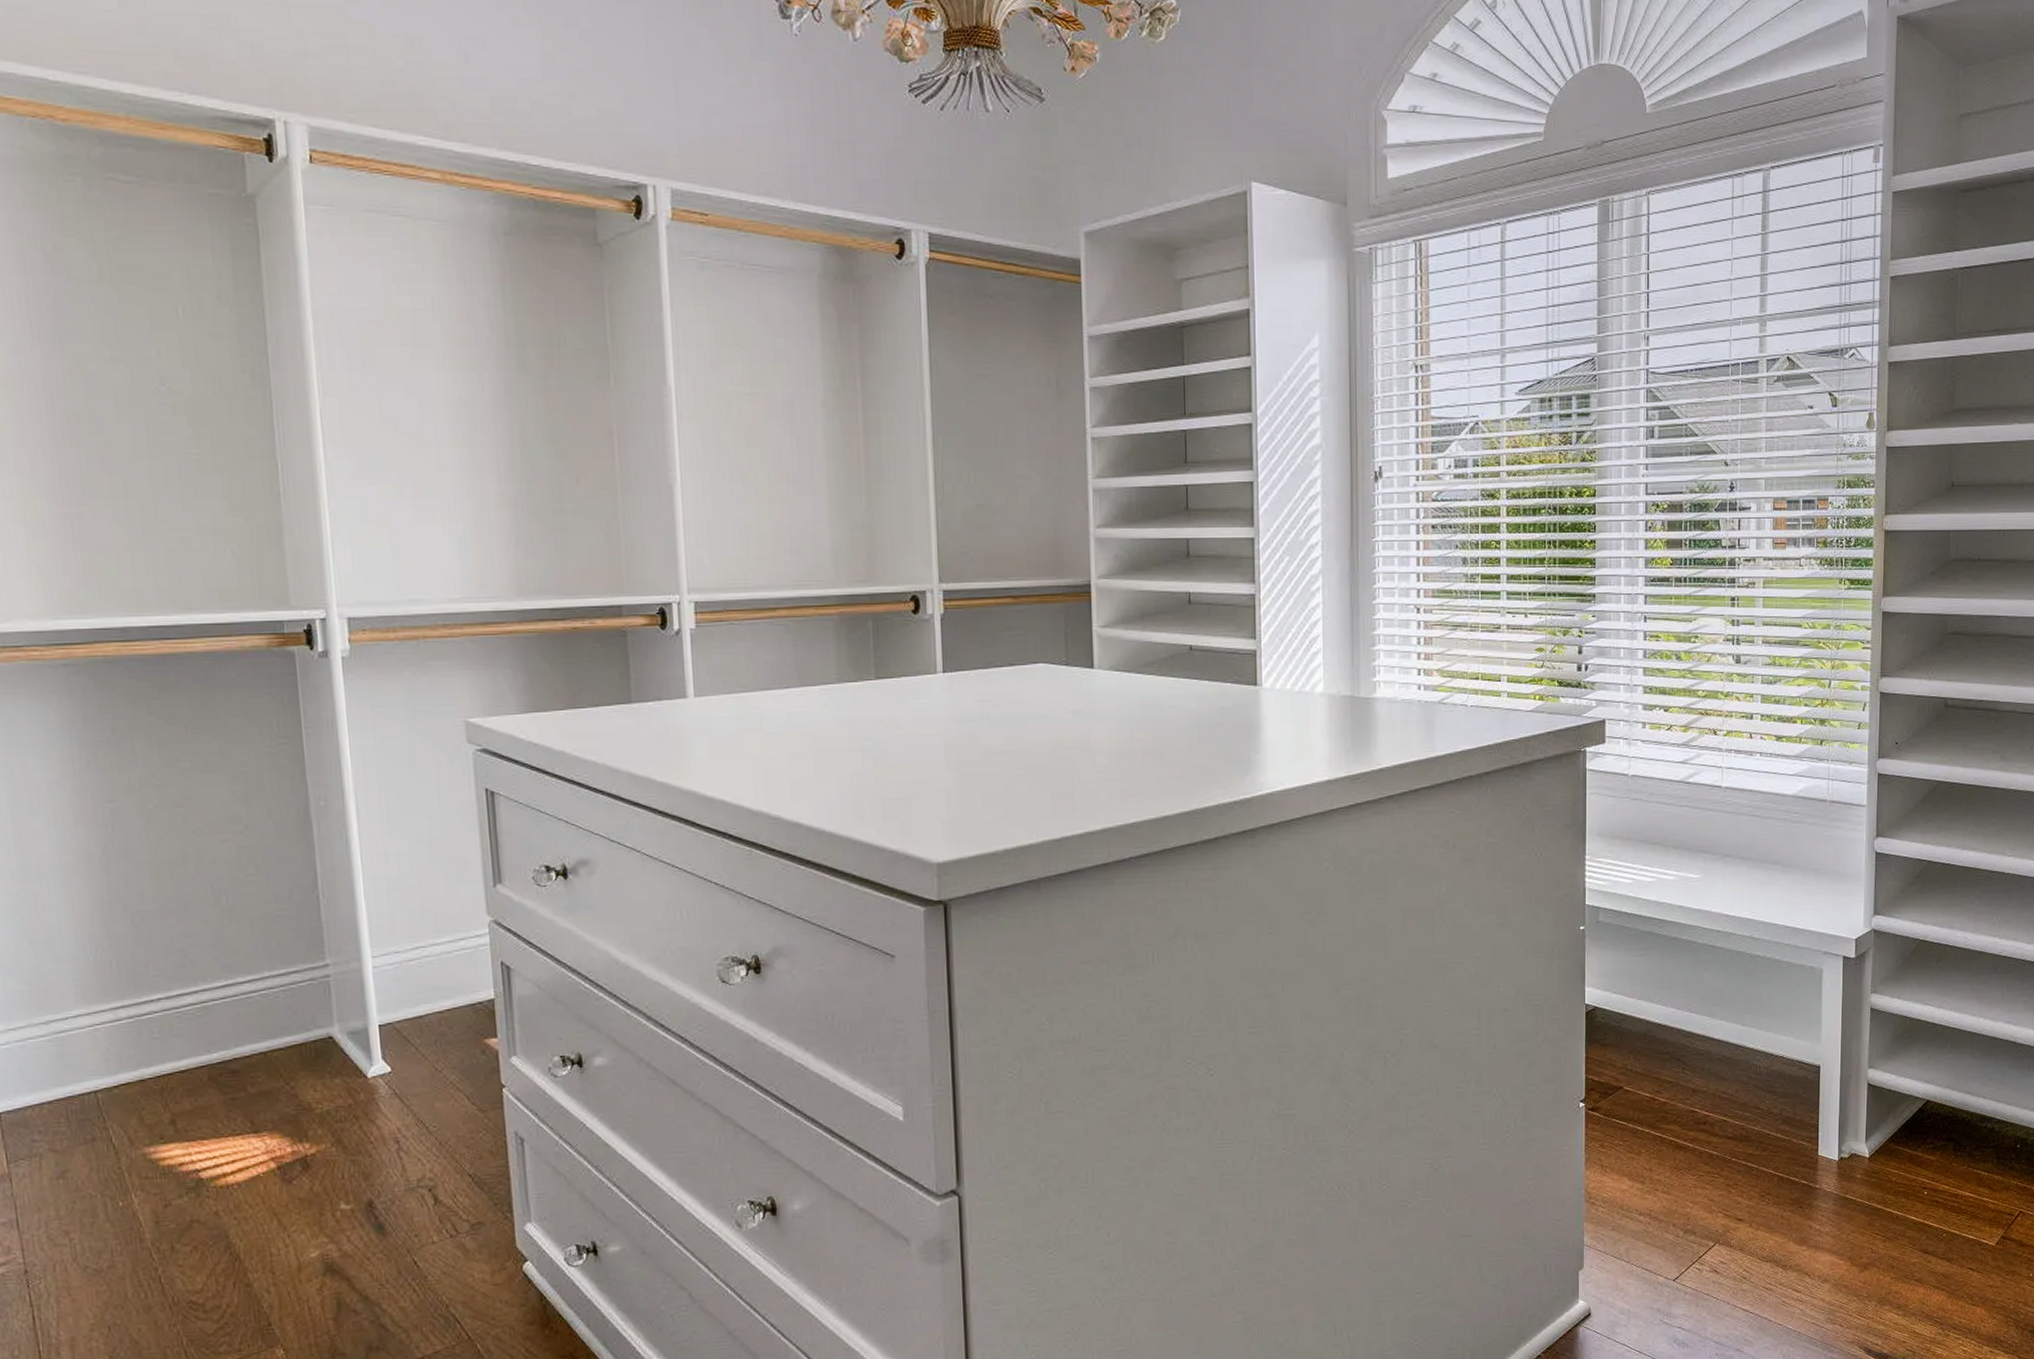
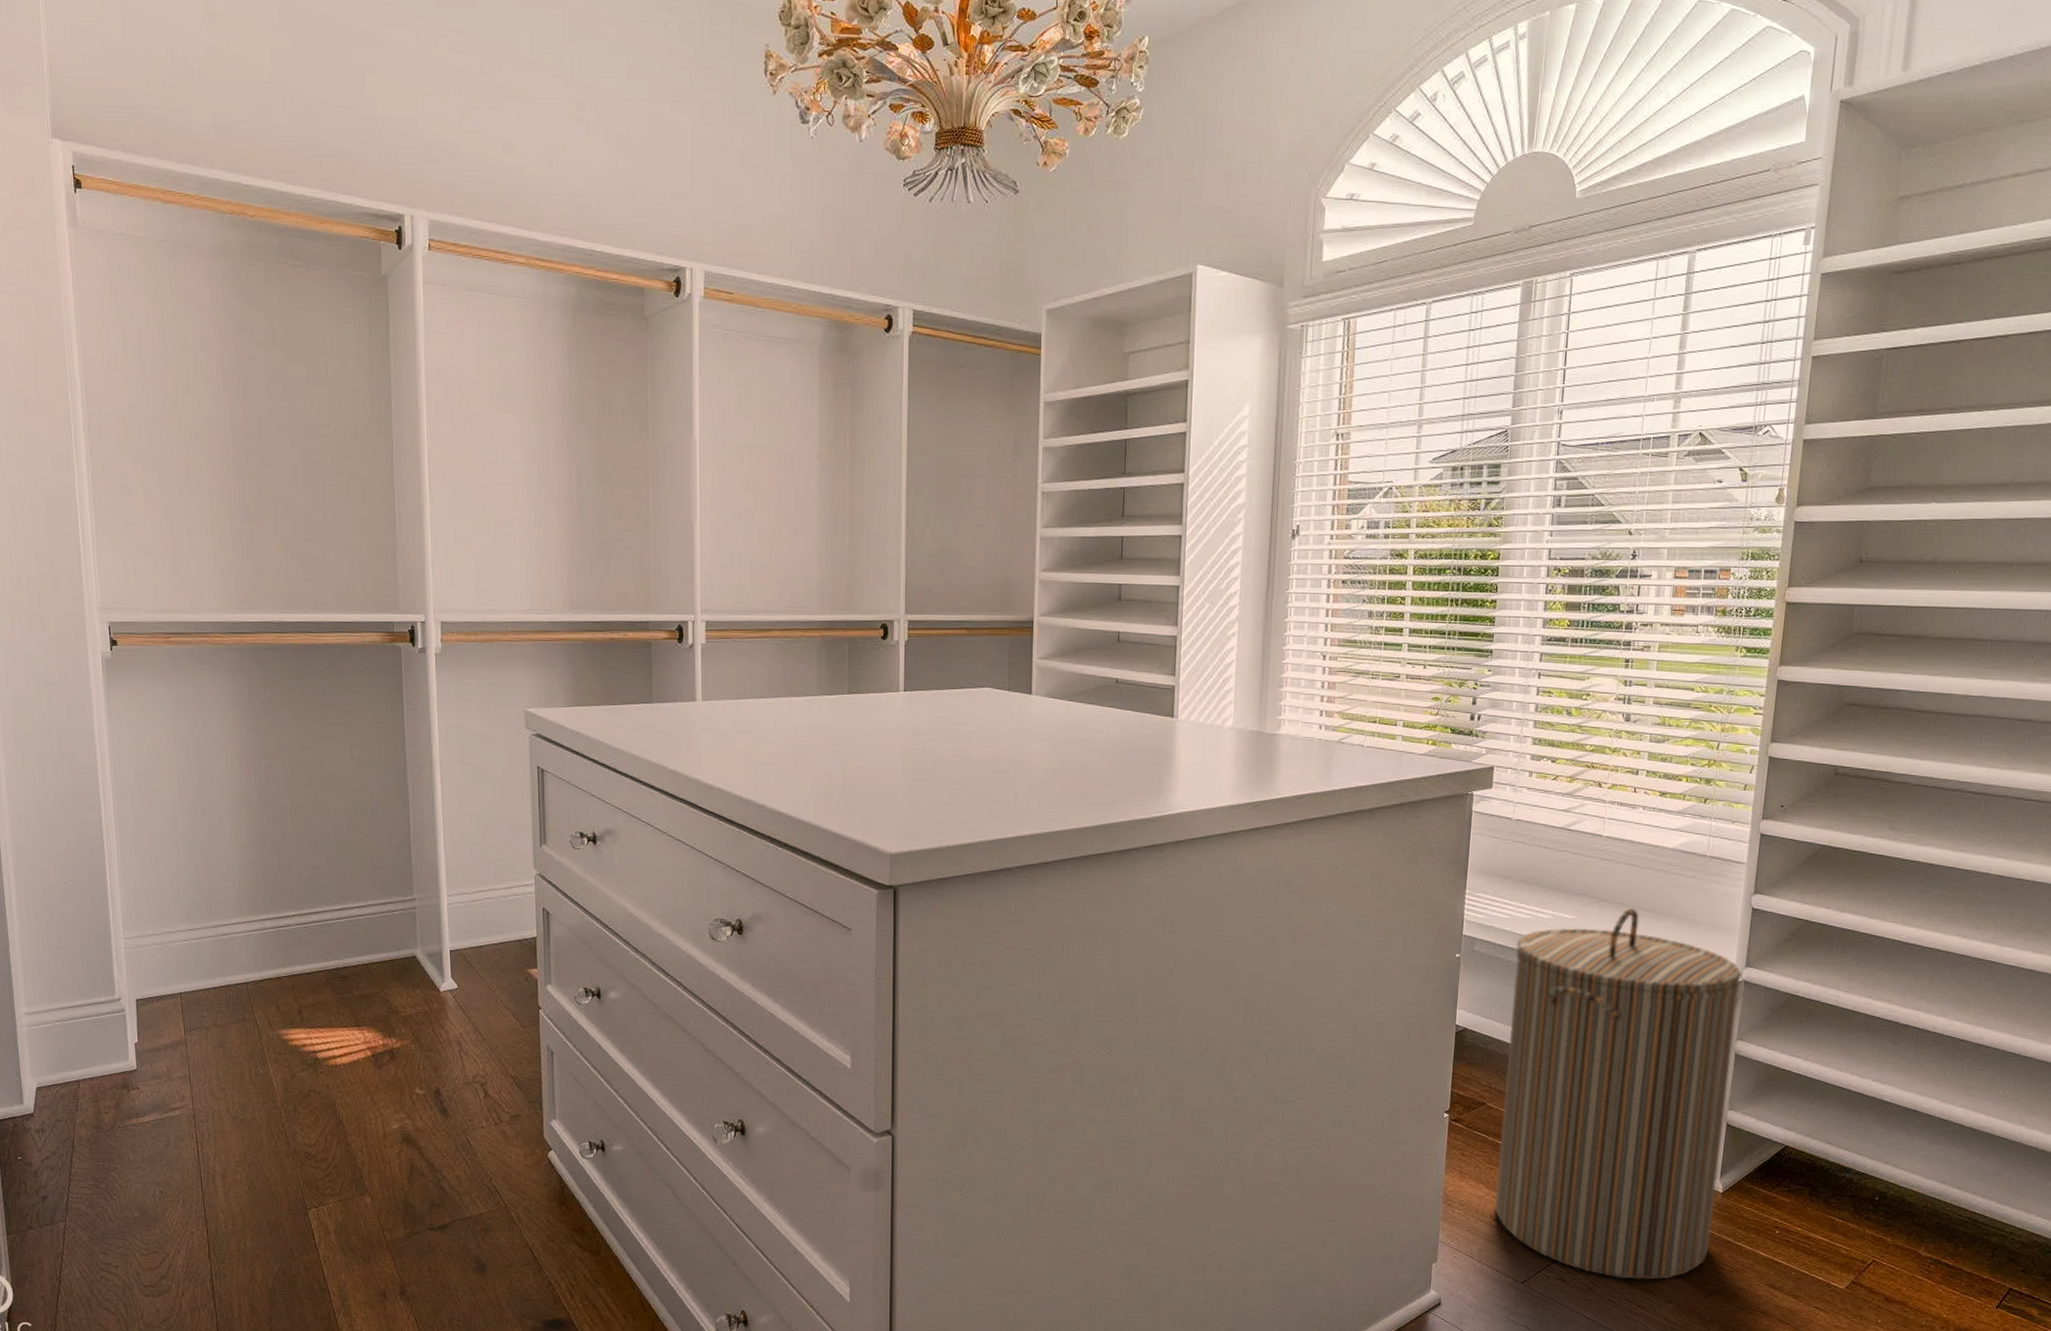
laundry hamper: none [1640,862,1871,1263] -> present [1495,908,1742,1280]

